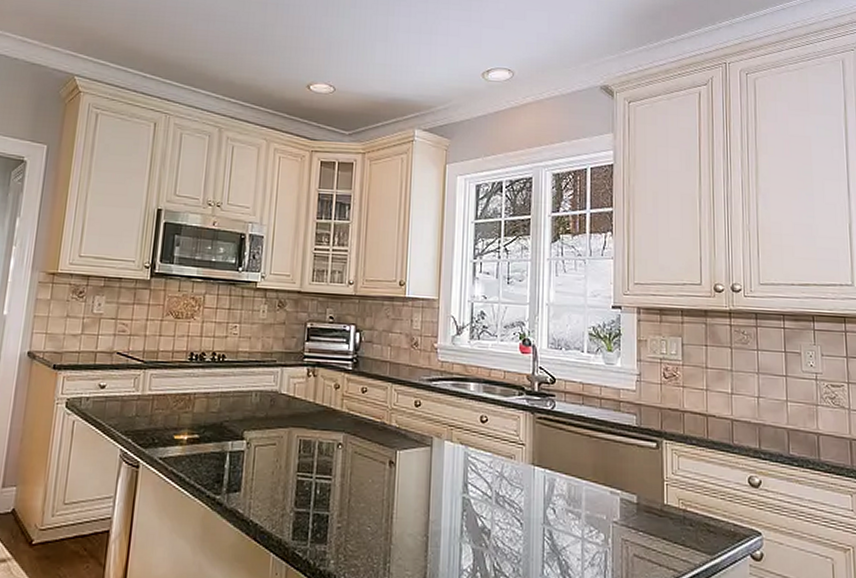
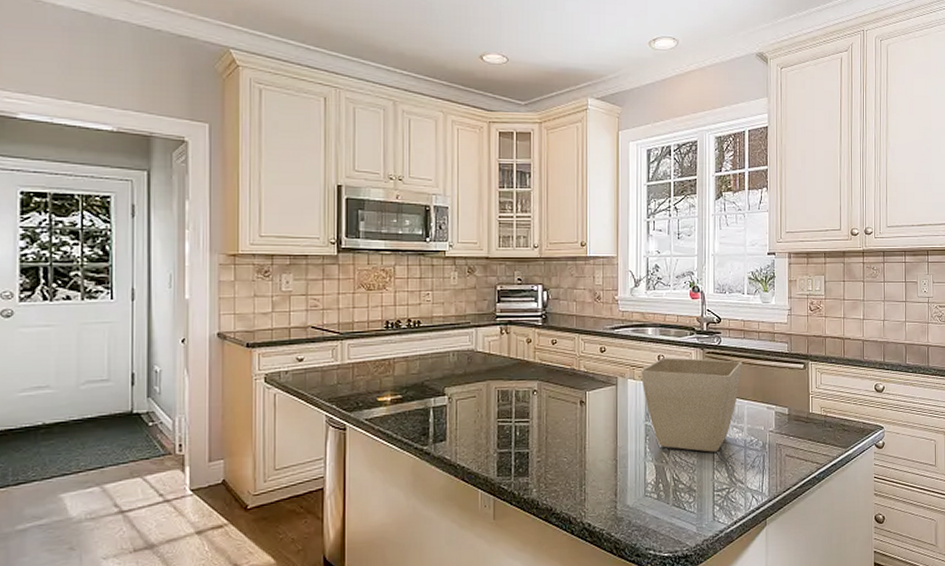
flower pot: none [460,419,580,541] -> present [641,357,742,452]

